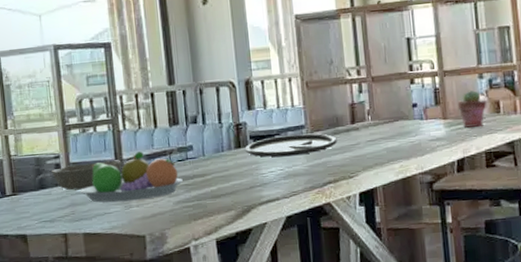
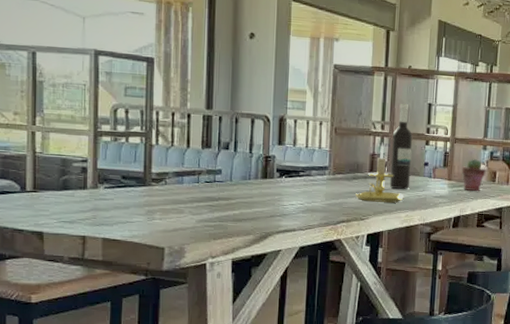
bowl: present [51,160,121,190] -> none [76,171,149,196]
fruit bowl: present [80,151,183,203] -> none [104,168,208,214]
plate: present [245,133,338,157] -> none [270,173,355,193]
candle holder: none [338,89,395,157] -> present [355,142,404,203]
wine bottle: none [370,43,400,138] -> present [389,104,413,189]

